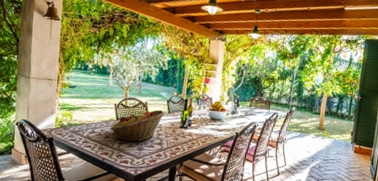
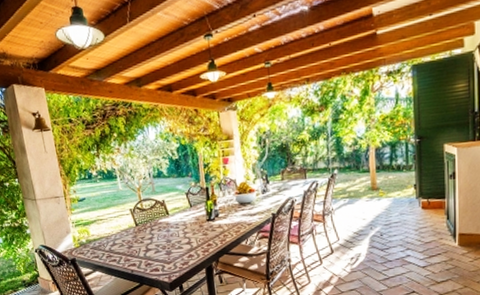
fruit basket: present [110,110,165,143] -> none [131,205,187,248]

